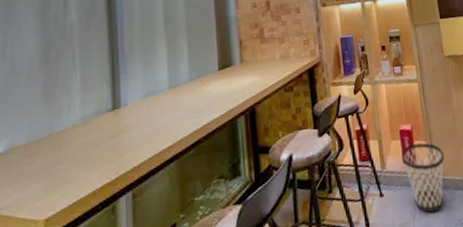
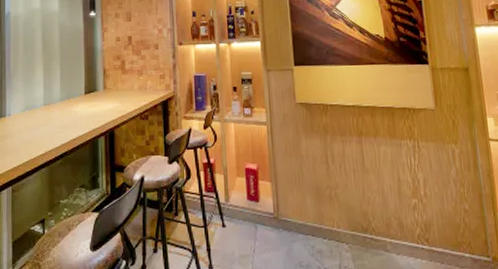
wastebasket: present [401,142,444,213] -> none [245,183,288,250]

